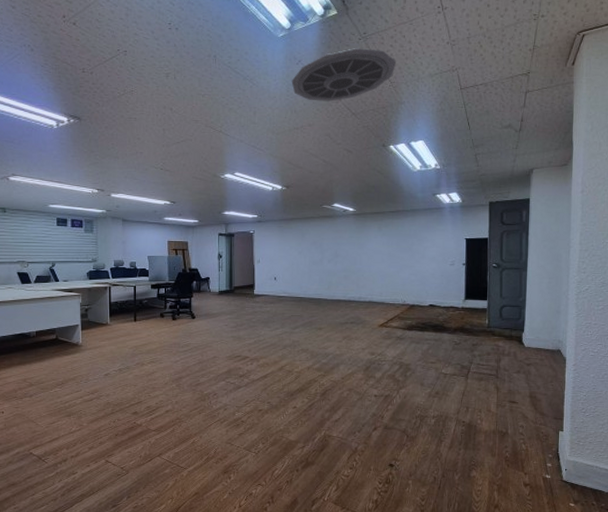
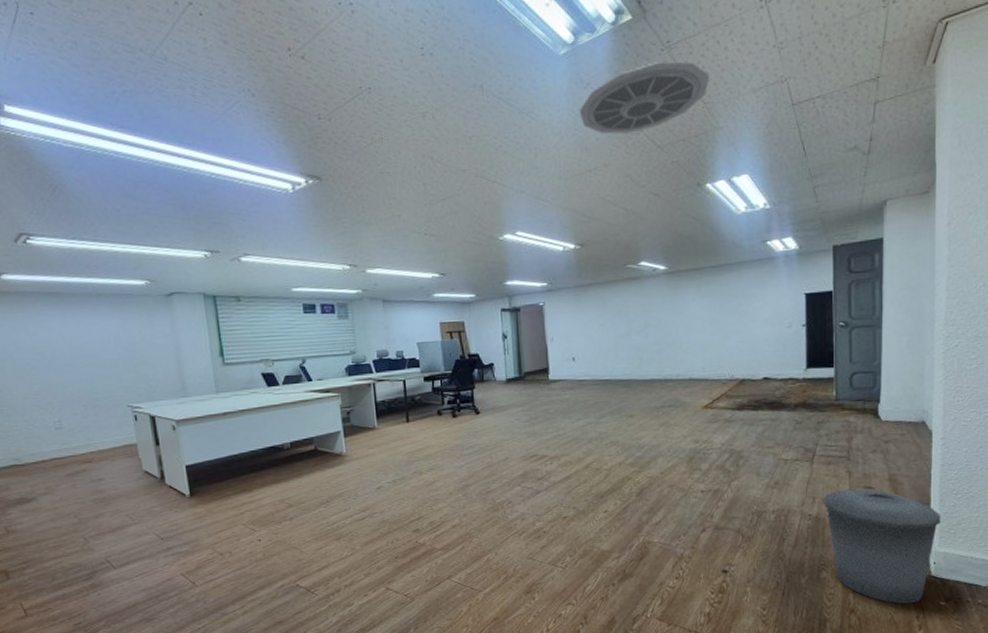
trash can: none [475,402,572,503] -> present [823,489,941,604]

